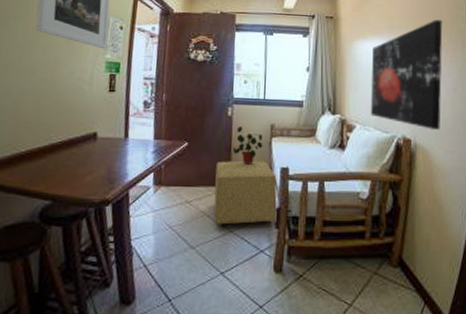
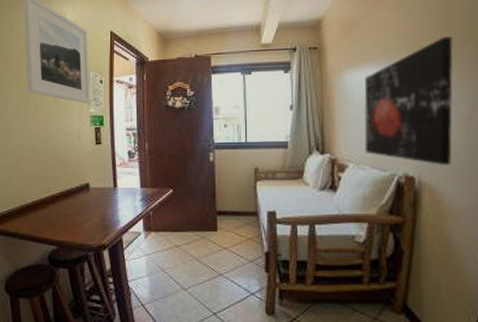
ottoman: present [214,160,277,226] -> none [202,205,264,270]
potted plant: present [232,126,263,165] -> none [217,171,248,209]

